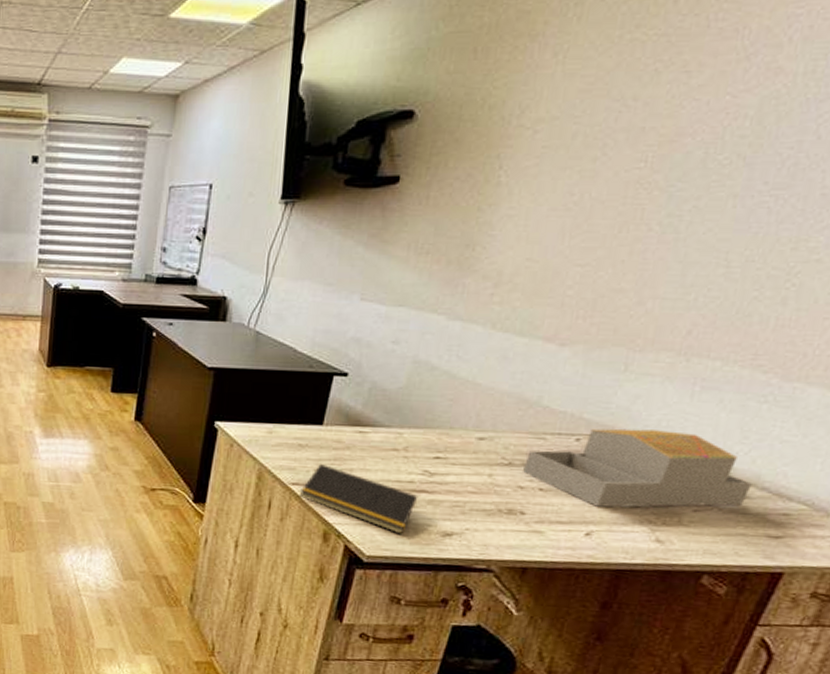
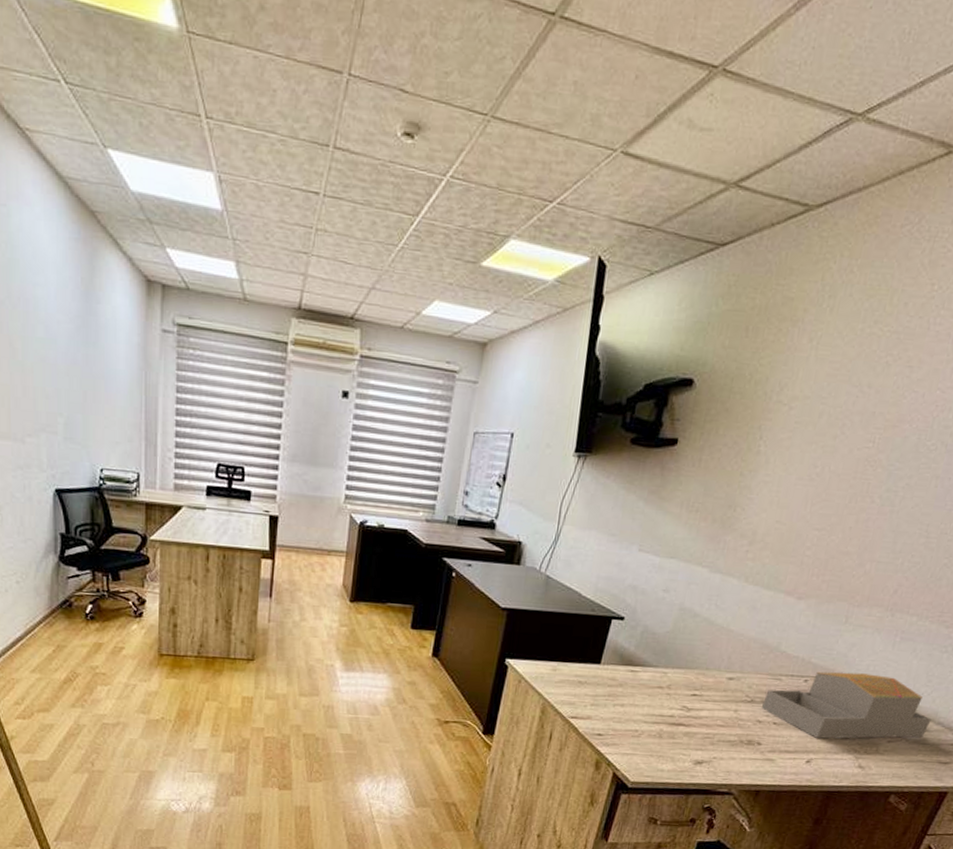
notepad: present [299,463,419,535] -> none [576,699,677,763]

